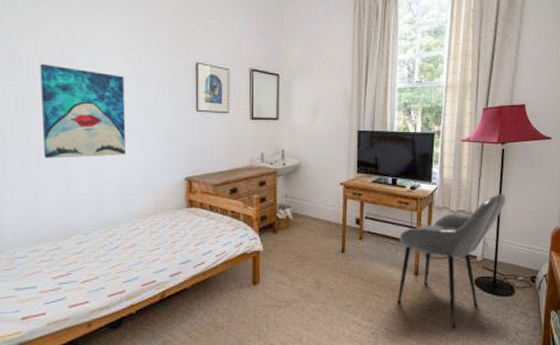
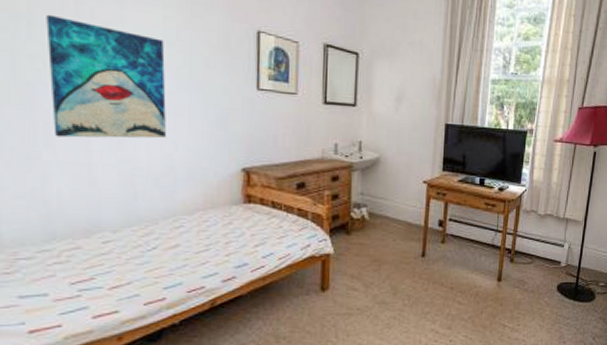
armchair: present [397,194,506,329] -> none [478,198,594,335]

